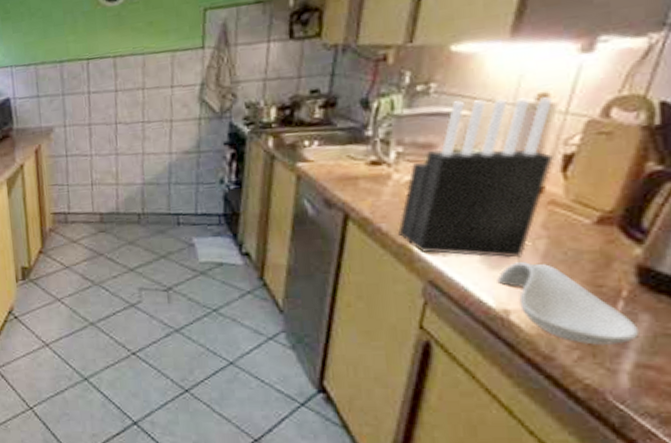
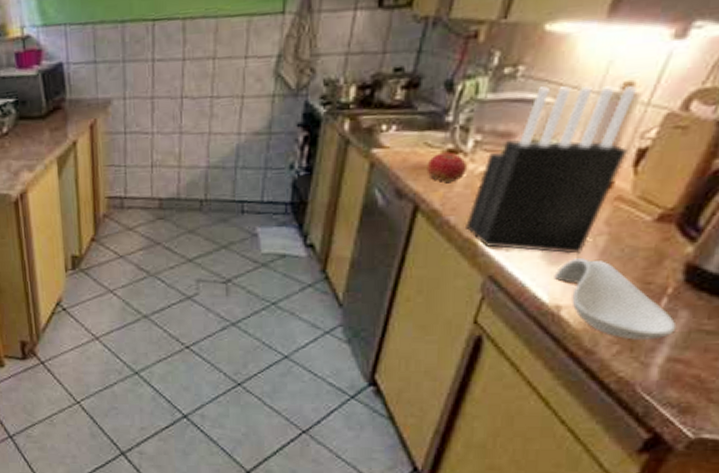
apple: none [352,163,392,192] -> present [426,151,466,182]

